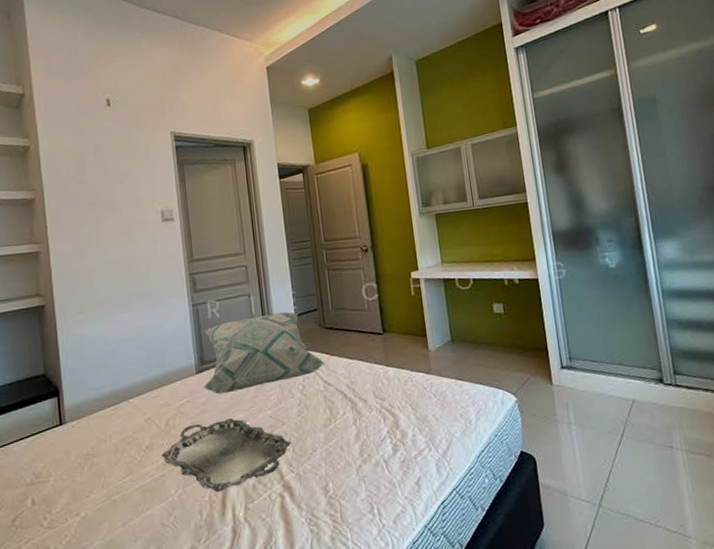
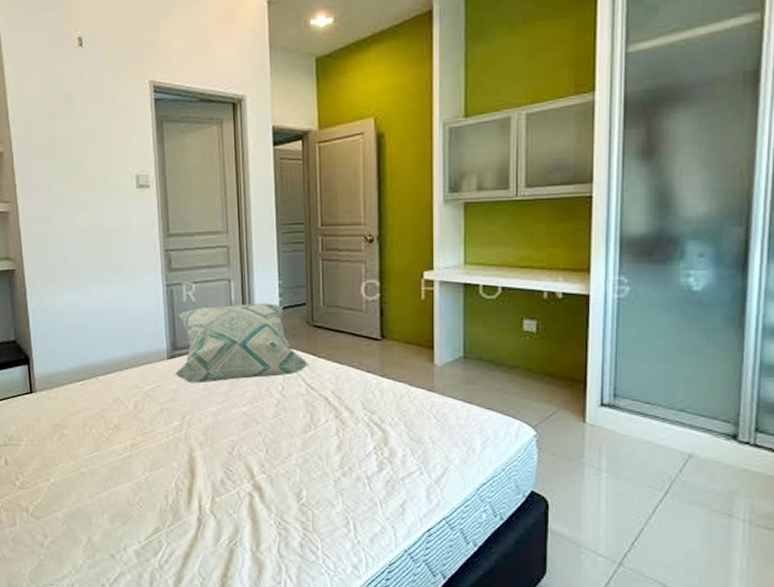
serving tray: present [161,418,291,493] -> none [129,410,264,481]

